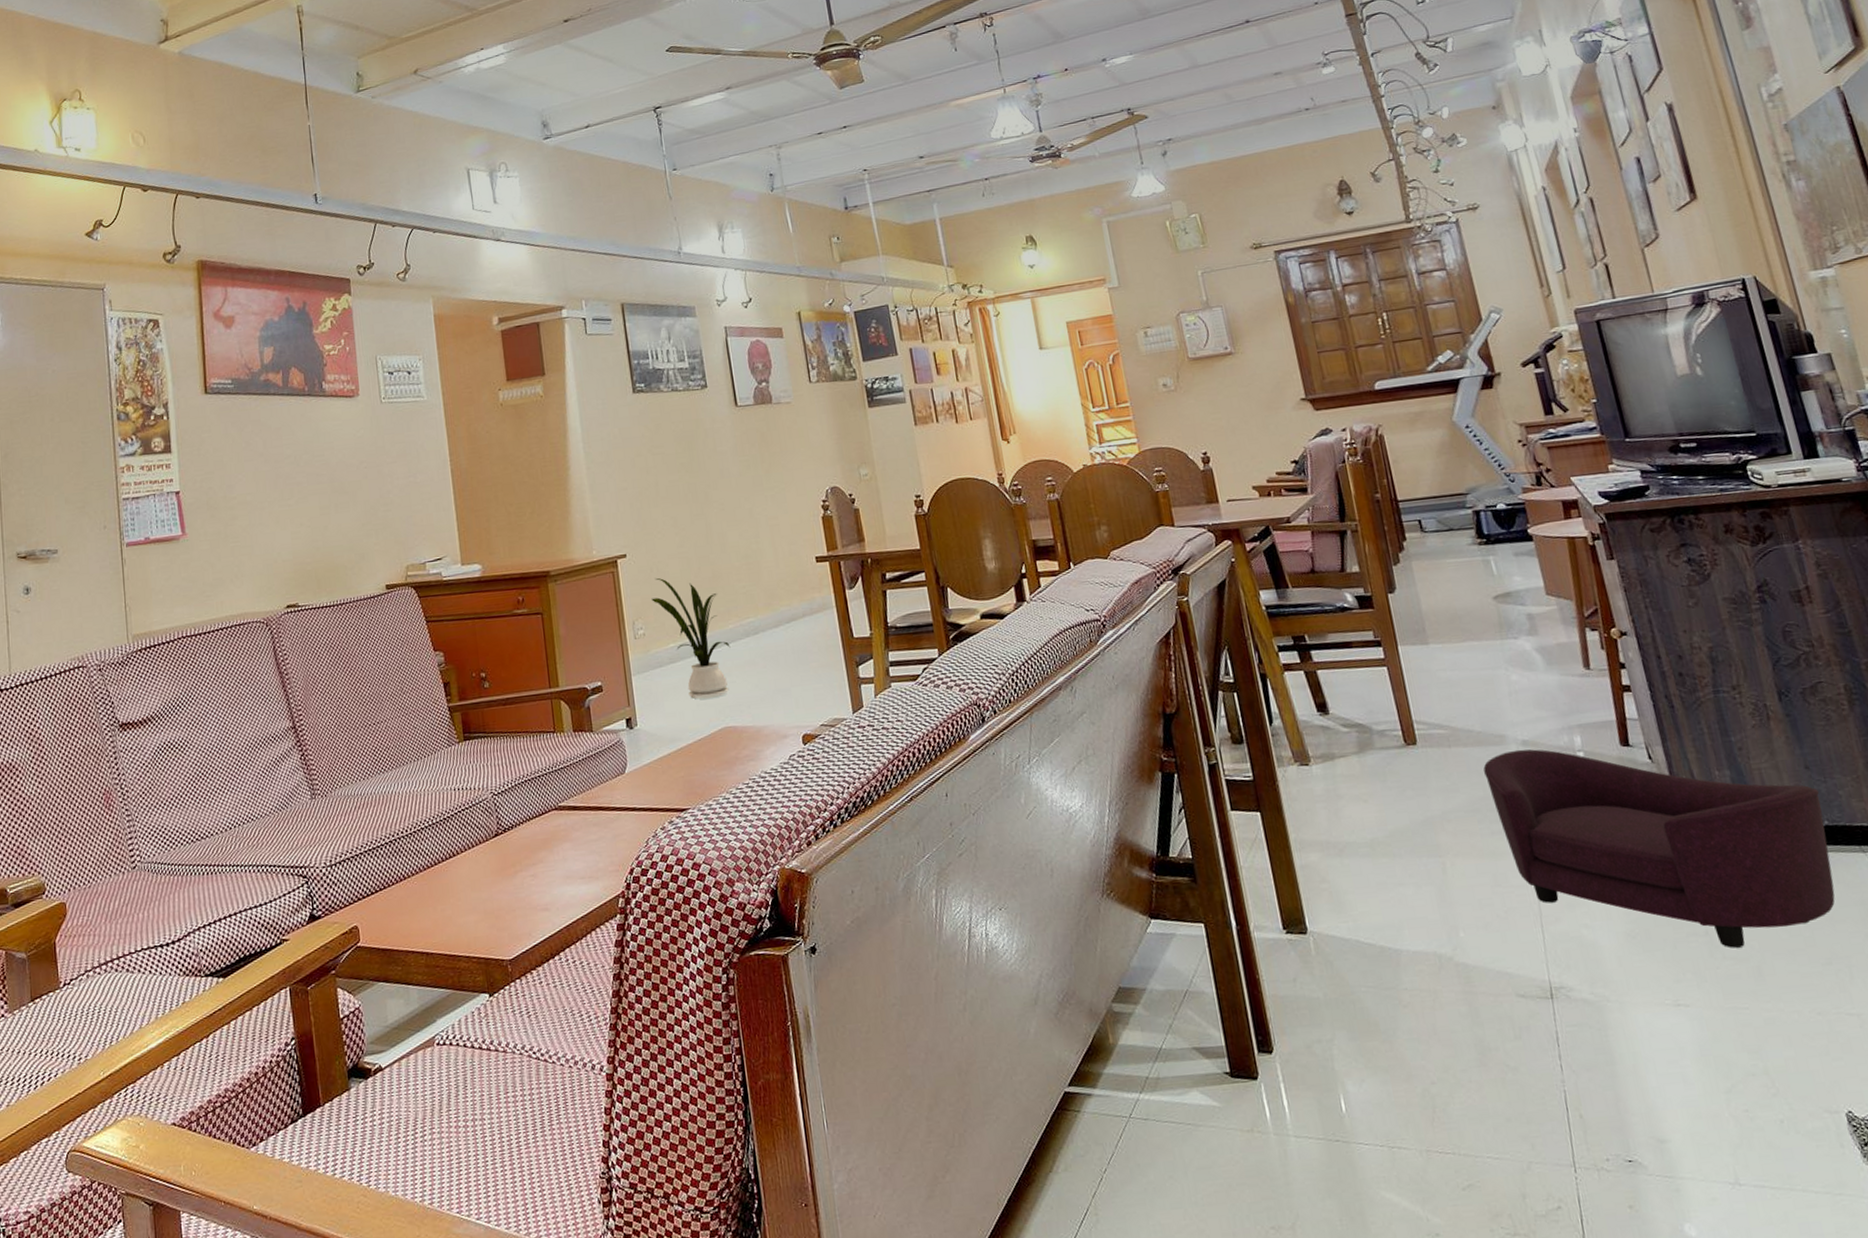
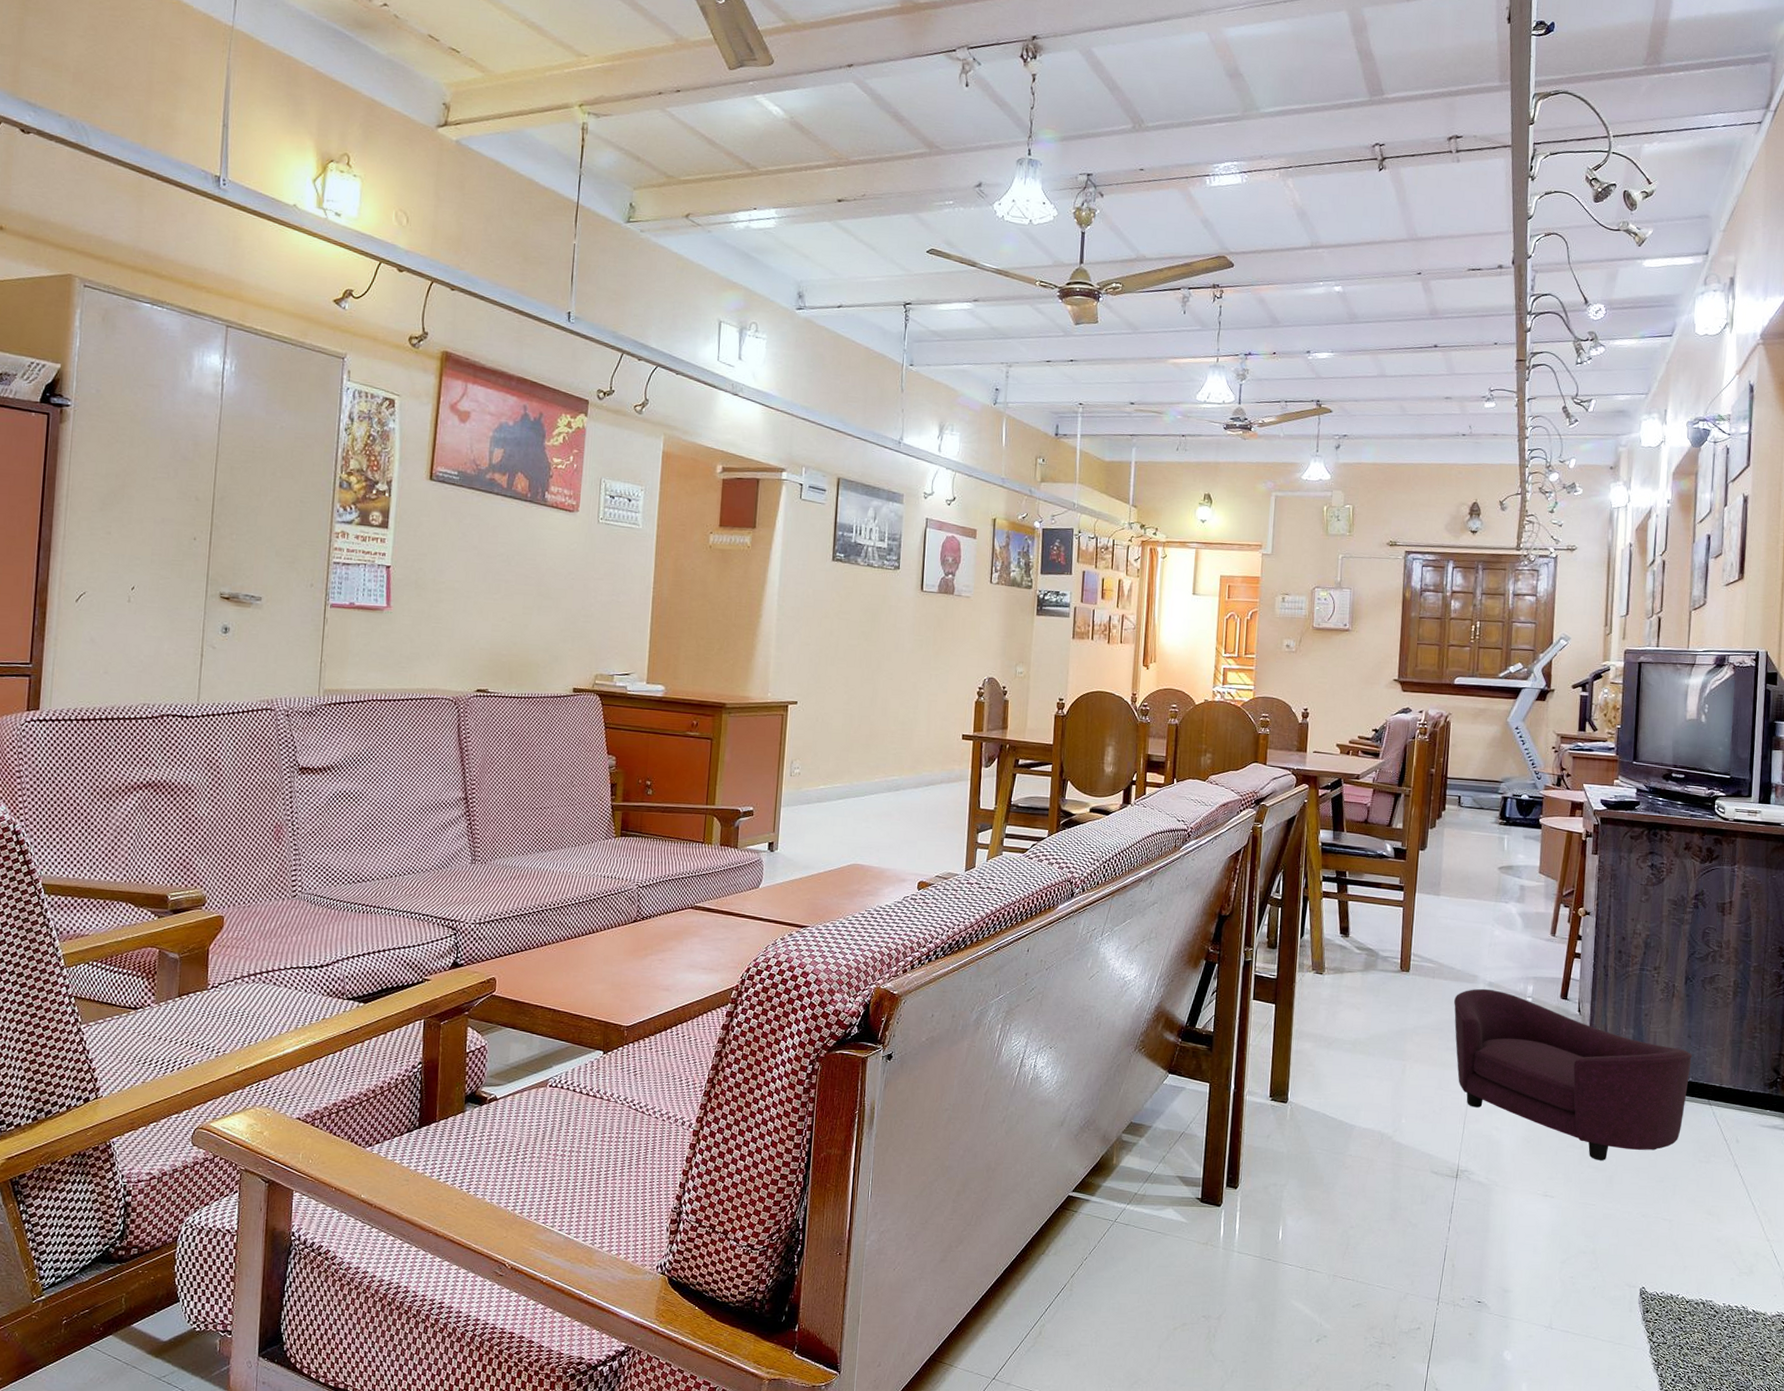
house plant: present [651,577,731,700] -> none [812,726,873,838]

